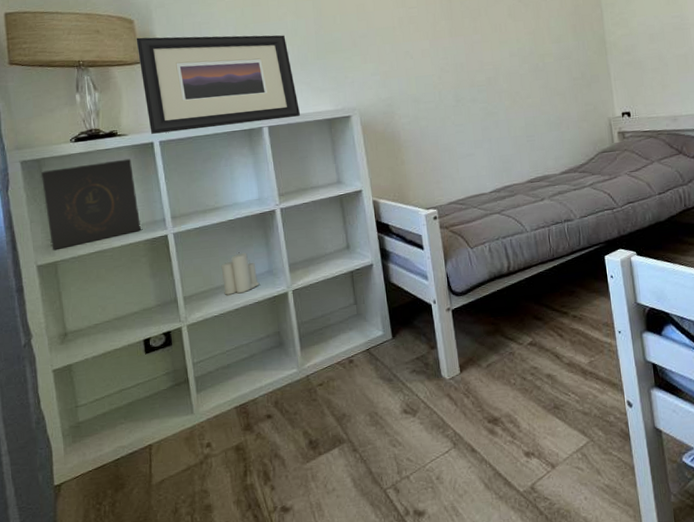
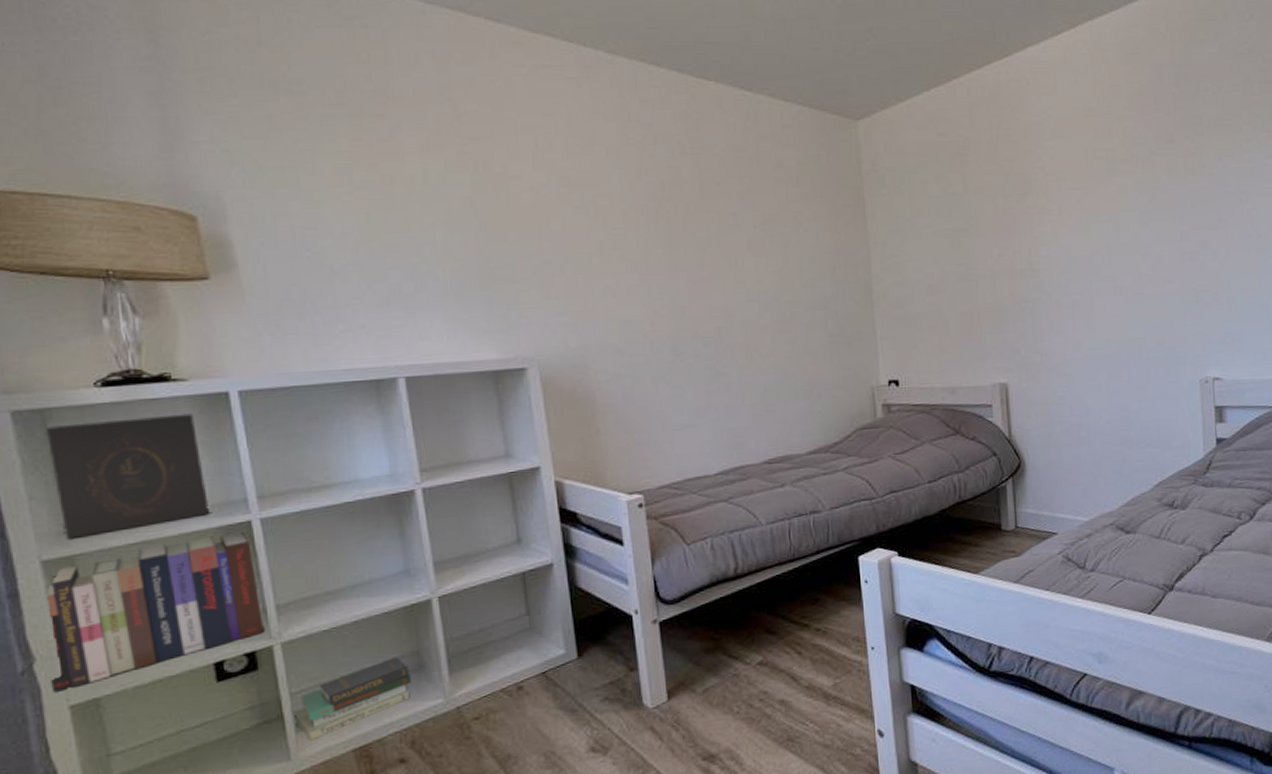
books: none [40,244,176,360] -> present [46,533,264,692]
picture frame: present [136,35,301,134] -> none [200,242,454,380]
books: none [197,336,274,399] -> present [296,657,411,741]
candle: present [221,252,260,295] -> none [332,546,391,603]

